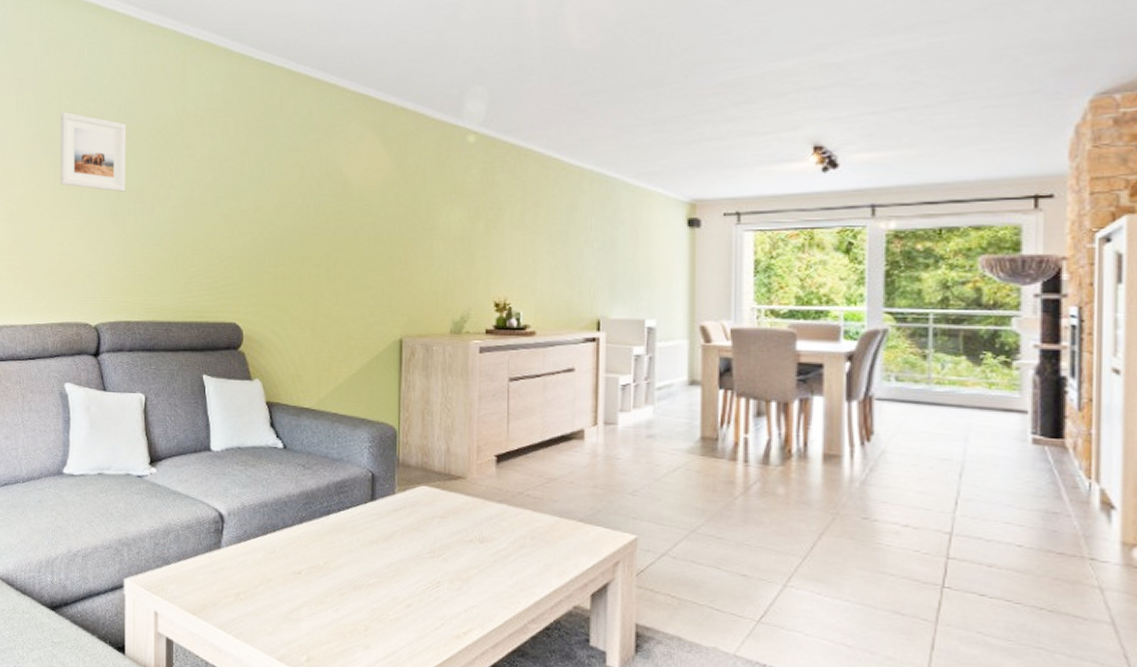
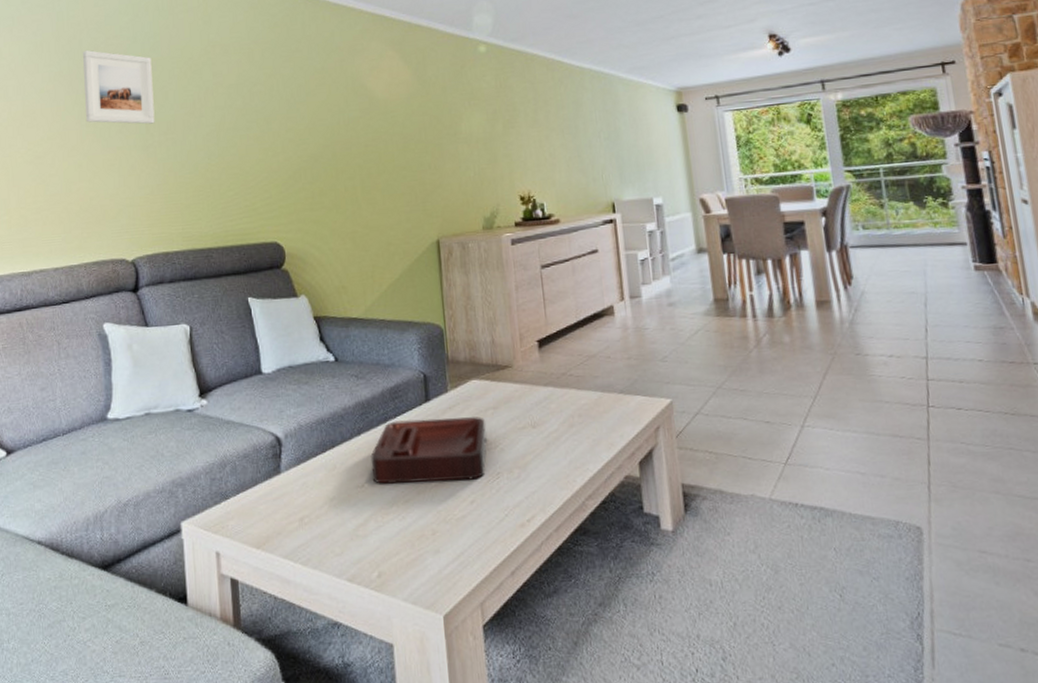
decorative tray: none [310,515,432,585] -> present [370,417,488,484]

